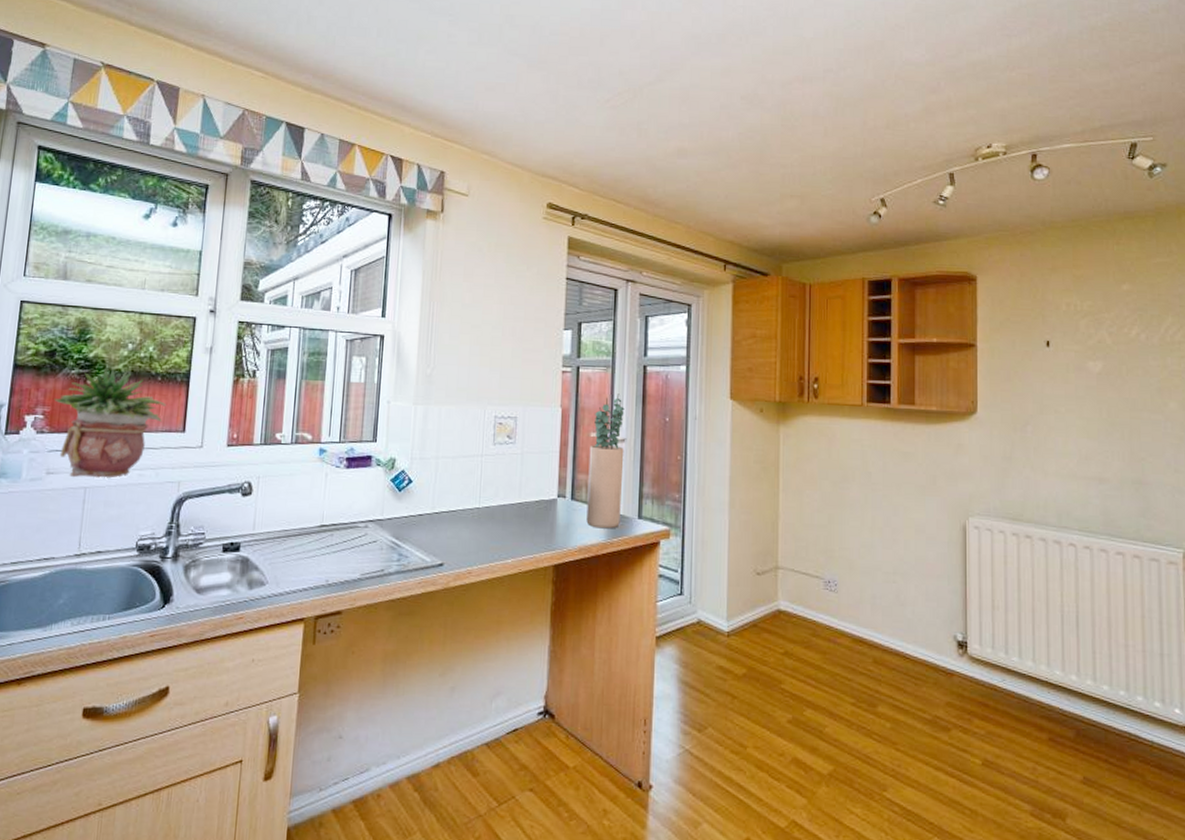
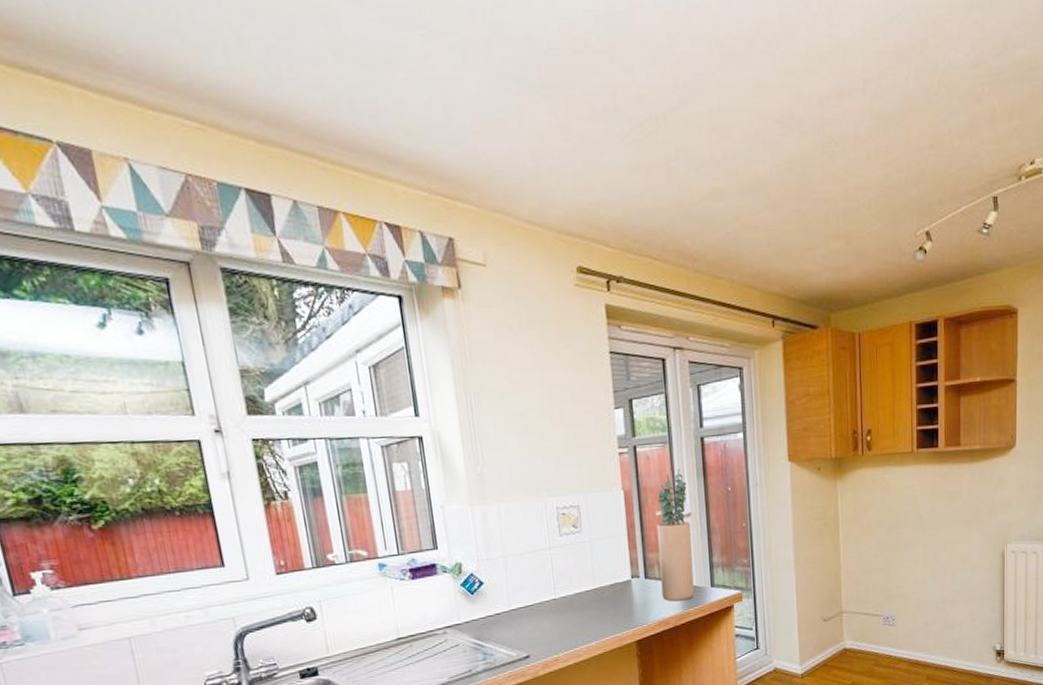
potted plant: present [54,368,166,479] -> none [58,508,195,630]

